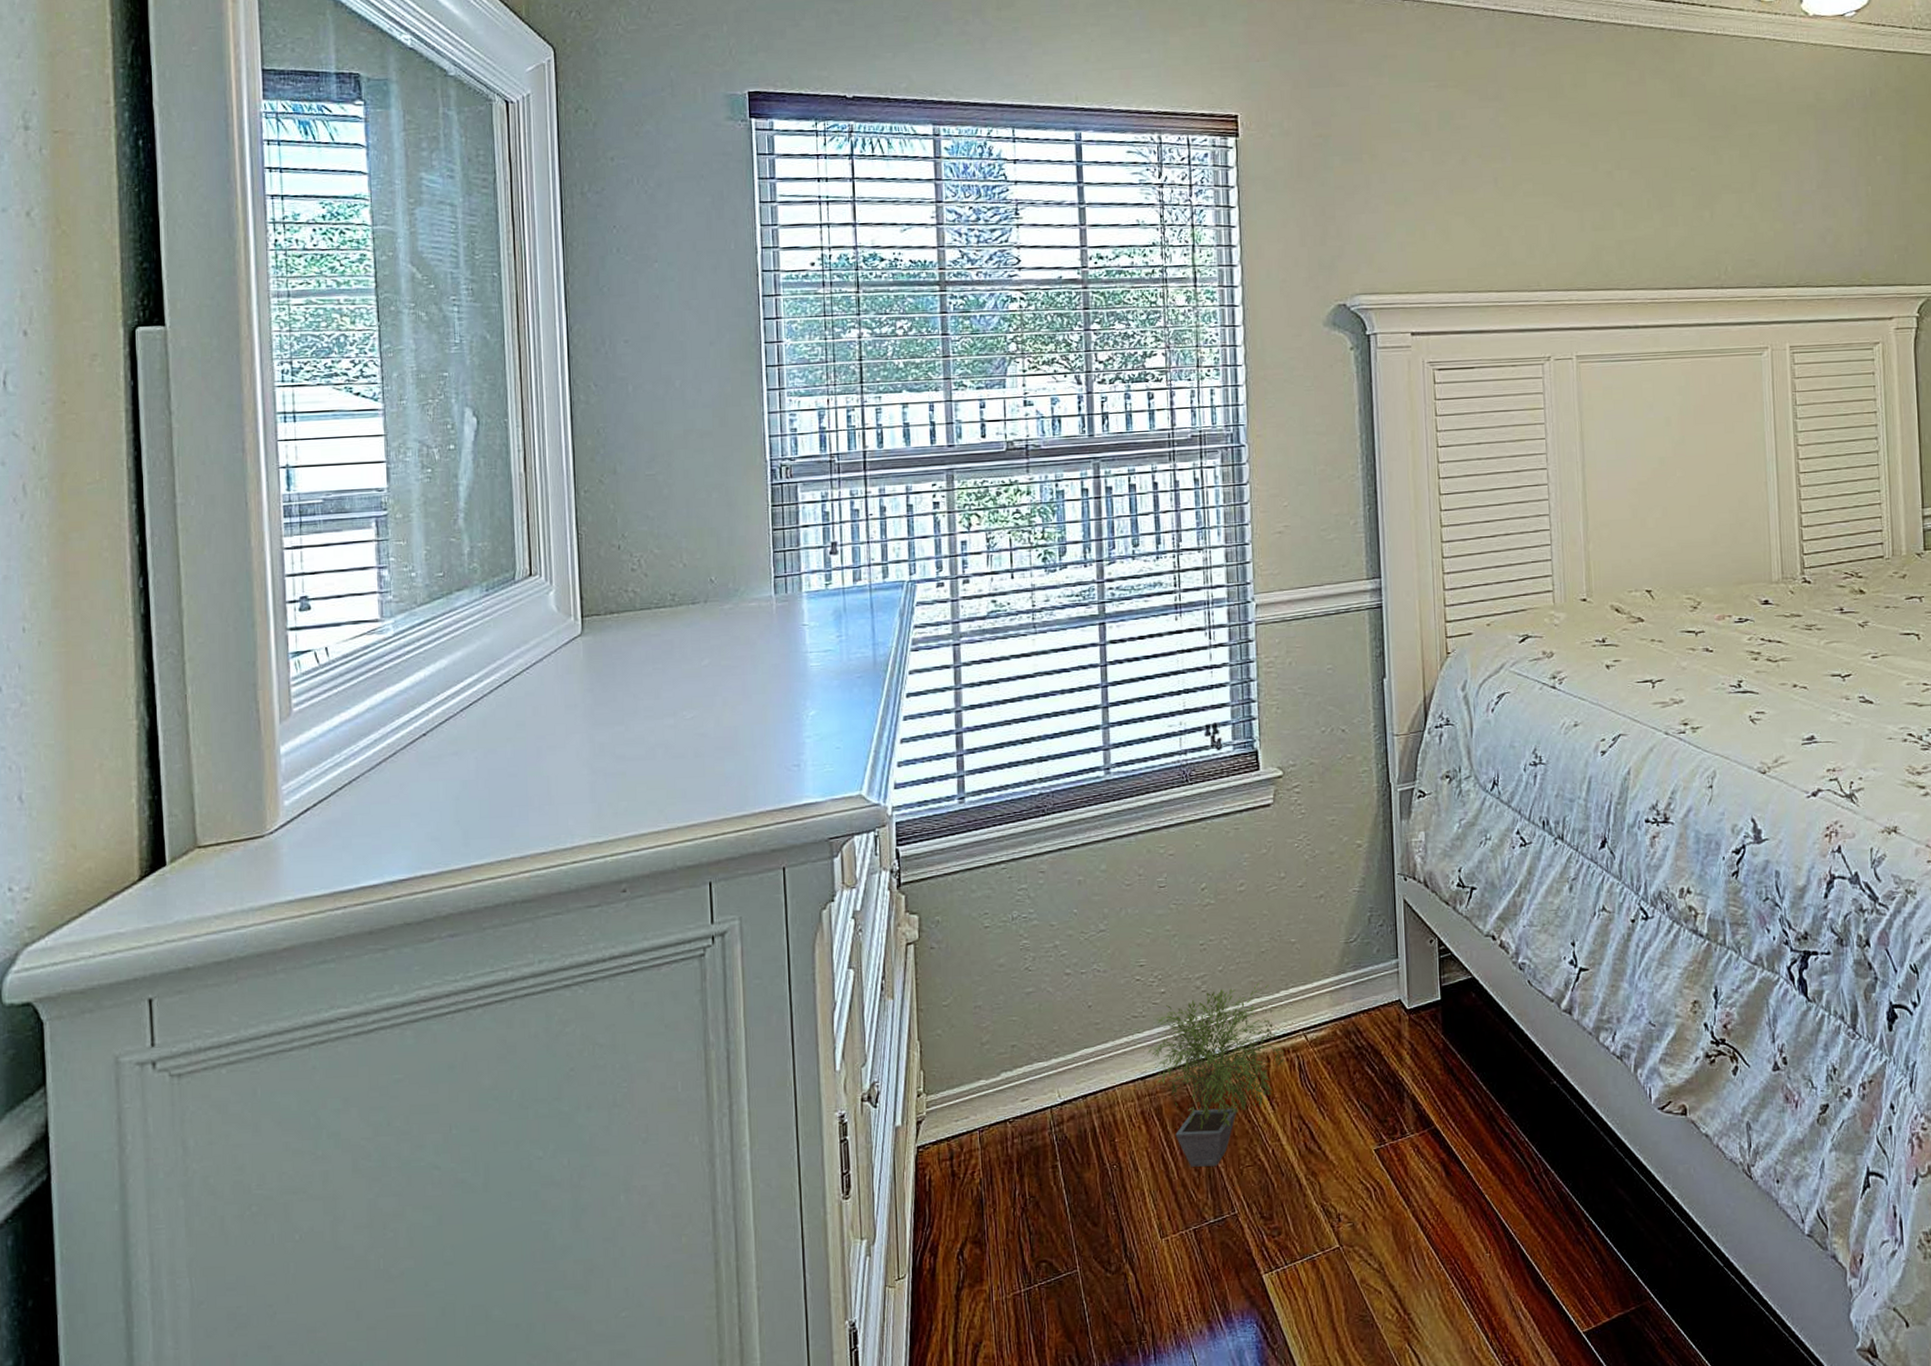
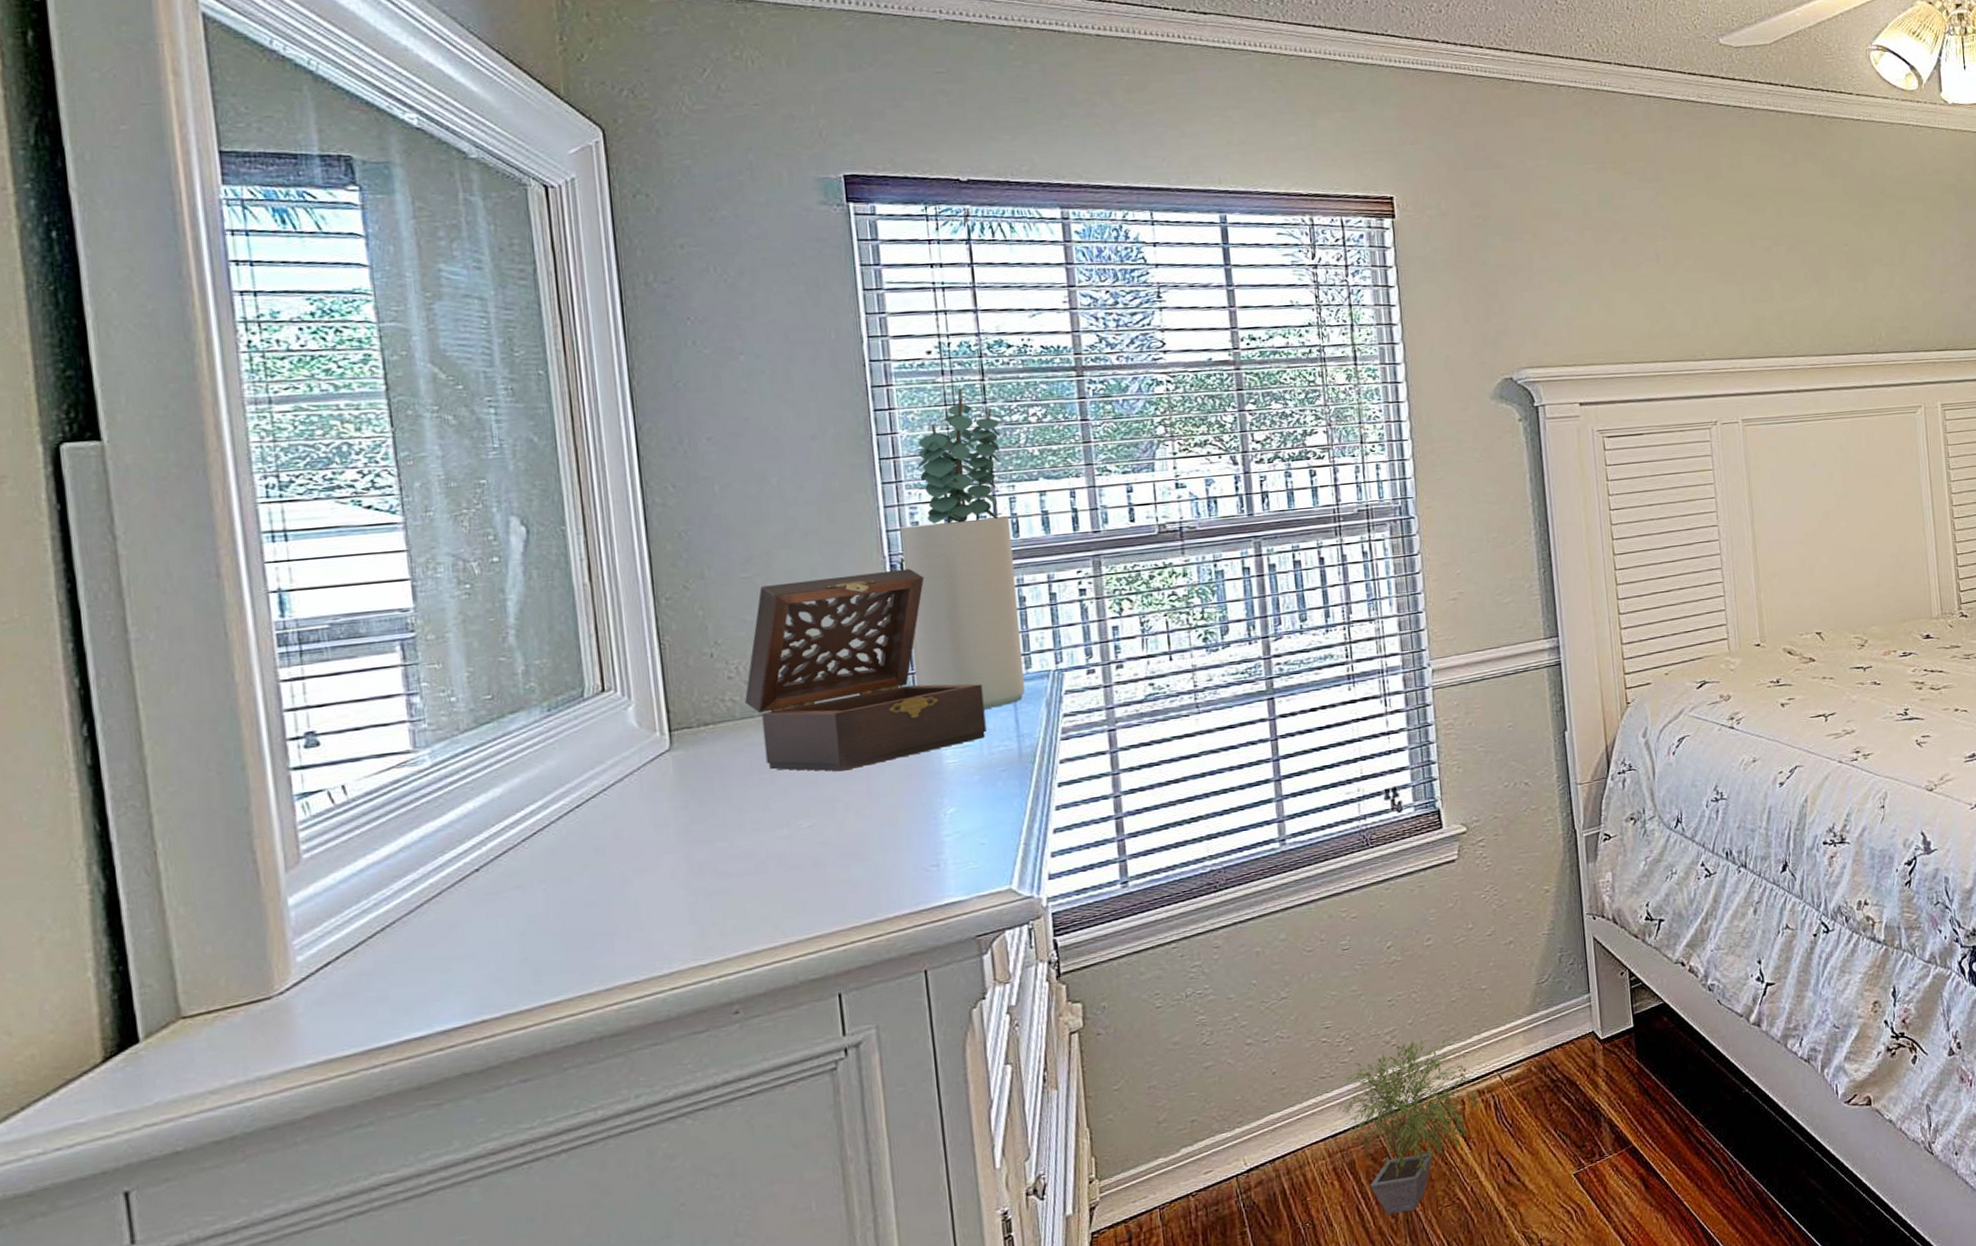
jewelry box: none [644,473,846,667] -> present [745,568,986,772]
vase: none [781,300,882,615] -> present [900,388,1026,709]

